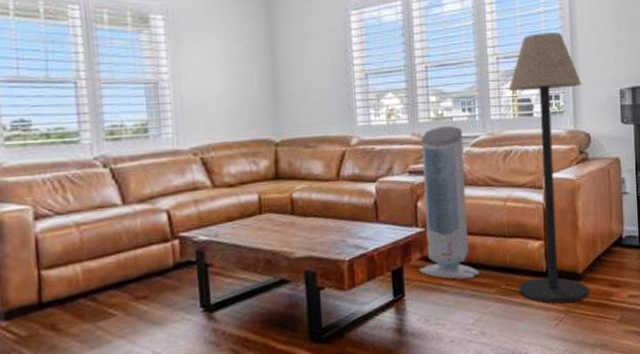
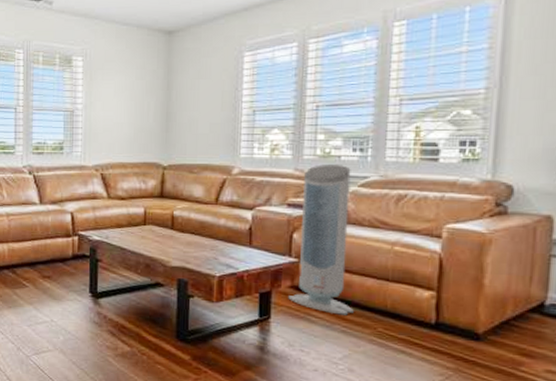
floor lamp: present [508,32,589,303] -> none [398,73,509,362]

